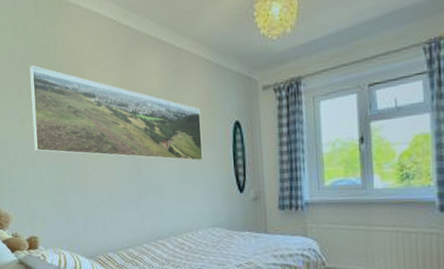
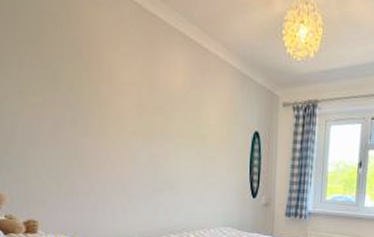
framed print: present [29,65,203,162] -> none [34,33,222,165]

